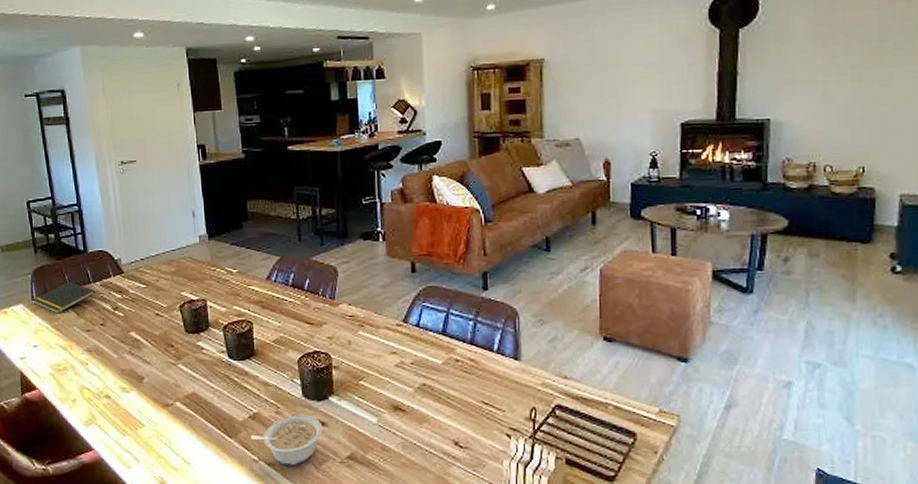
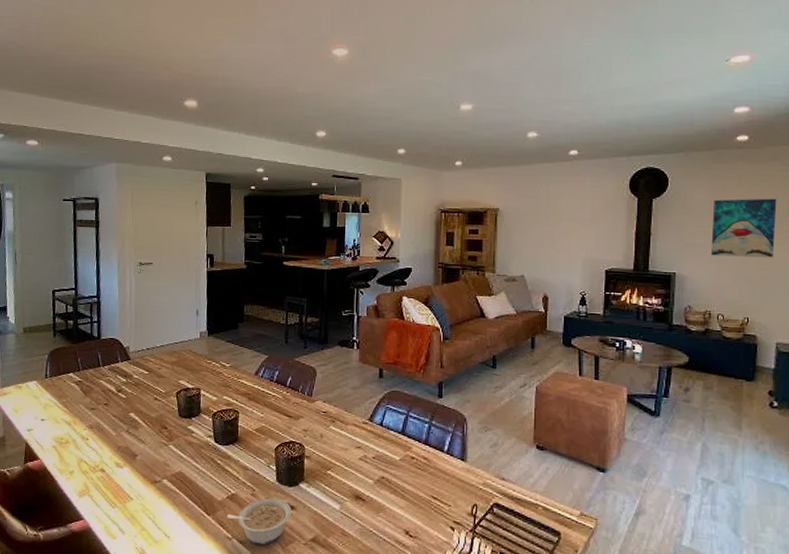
notepad: present [32,282,95,314] -> none [46,364,103,392]
wall art: none [815,13,902,94] -> present [711,198,777,258]

